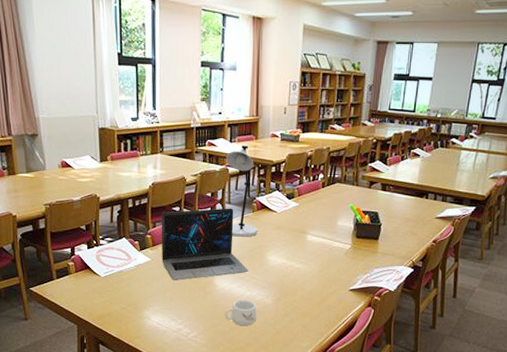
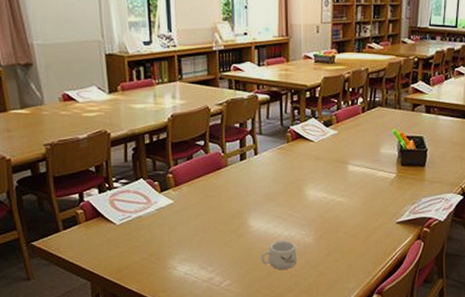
laptop: present [161,208,249,281] -> none [183,139,286,224]
desk lamp: present [226,146,258,237] -> none [255,69,294,171]

